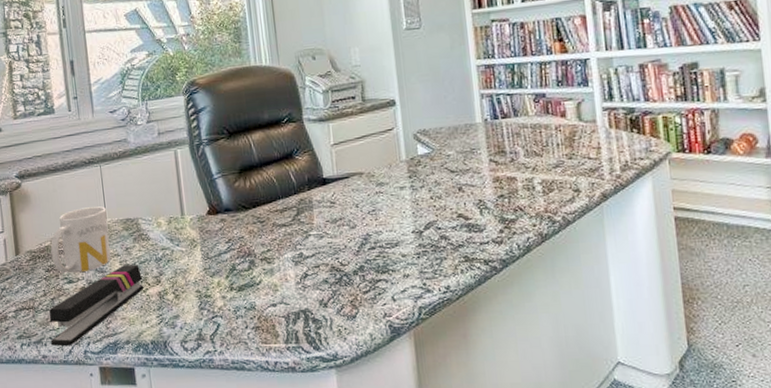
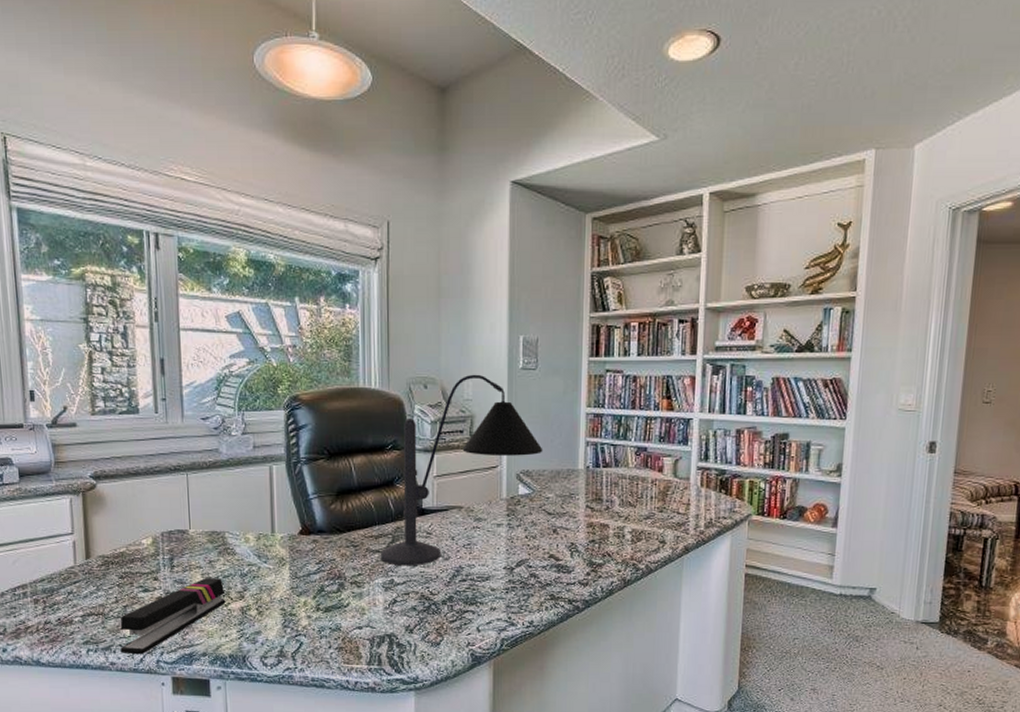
mug: present [50,206,111,273] -> none [125,516,193,582]
desk lamp: none [286,39,438,239] -> present [380,374,543,566]

